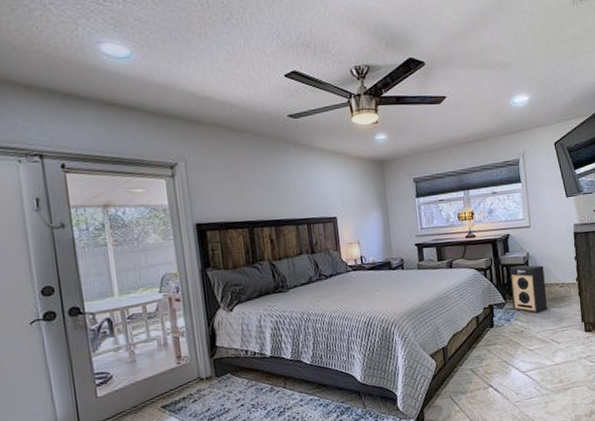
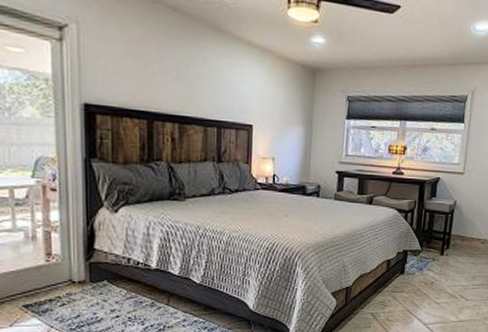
speaker: present [509,265,547,313] -> none [427,213,469,266]

